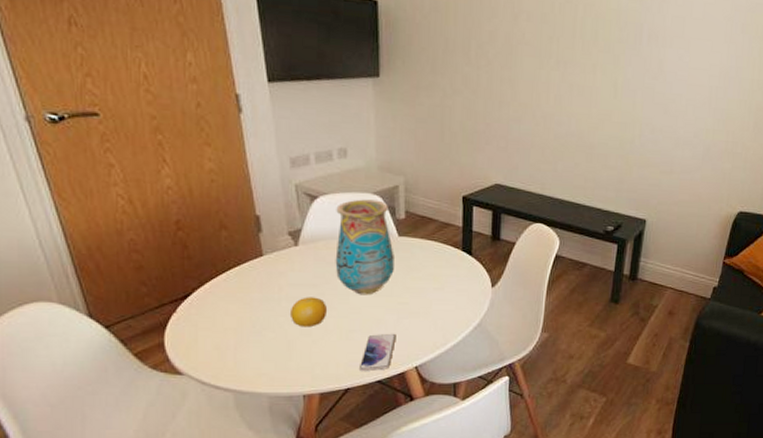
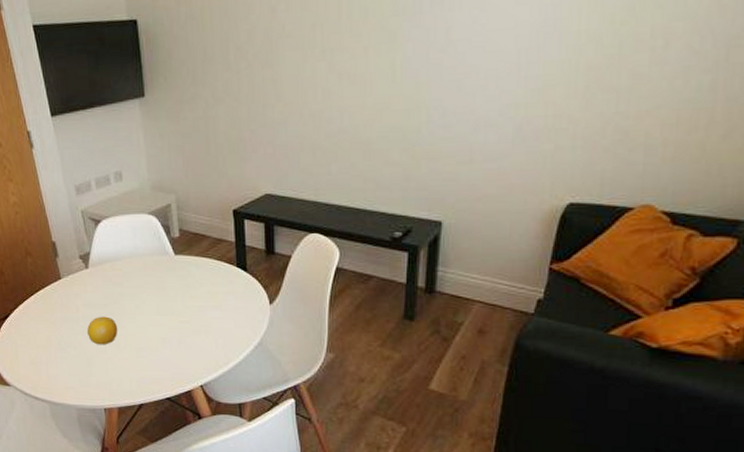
vase: present [335,199,394,295] -> none [117,220,173,314]
smartphone: present [360,333,396,372] -> none [150,351,181,389]

